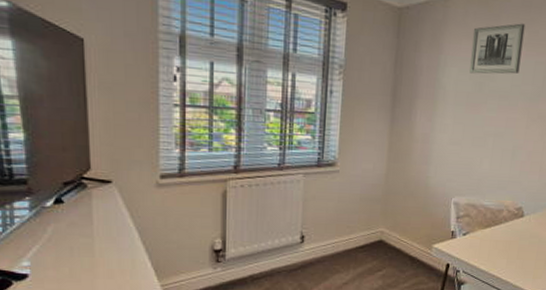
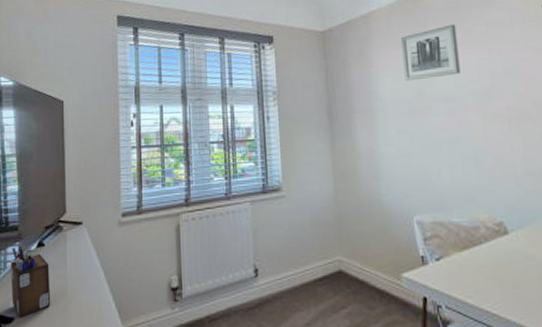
desk organizer: none [19,200,74,275] -> present [11,245,51,318]

